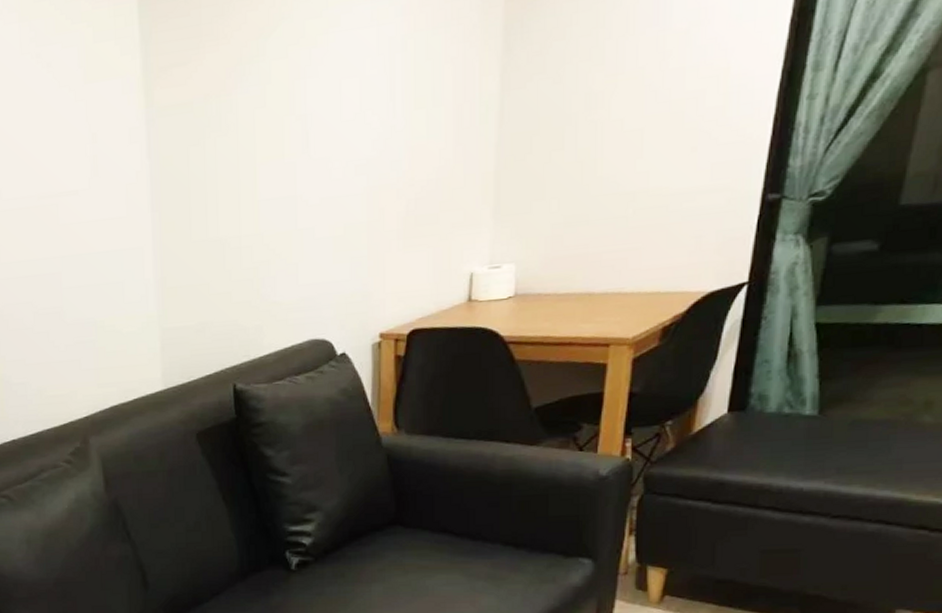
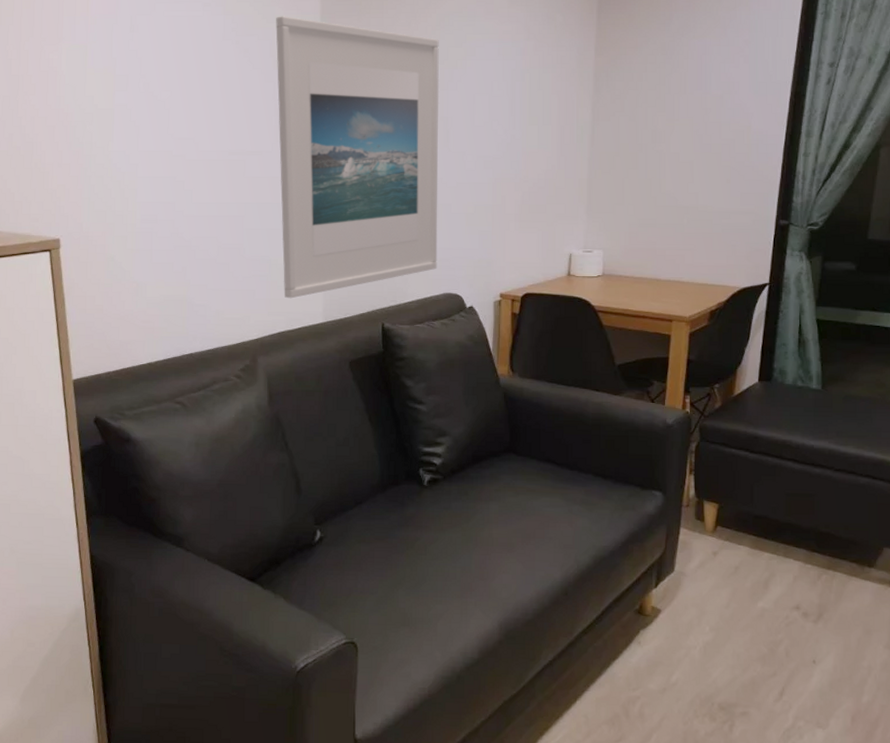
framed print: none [83,10,299,366] -> present [276,16,439,299]

